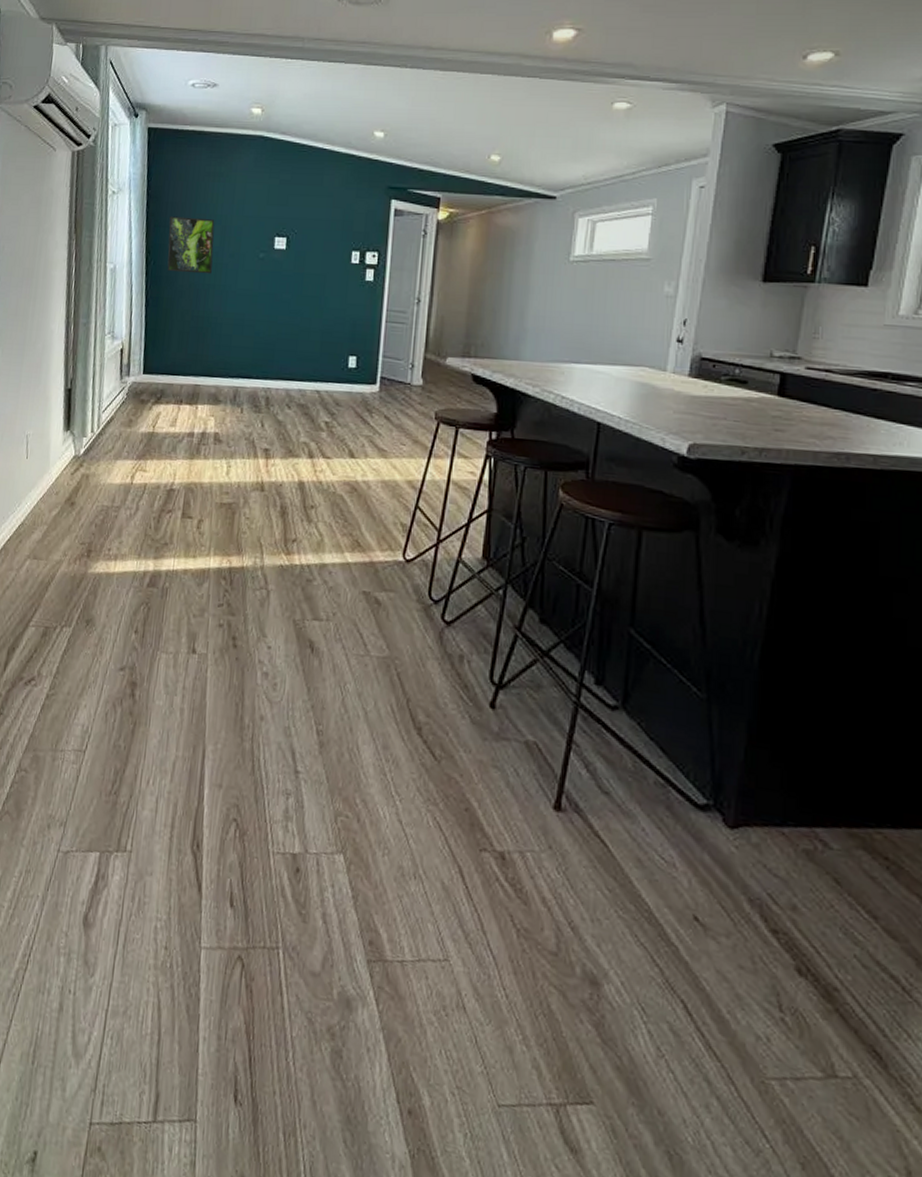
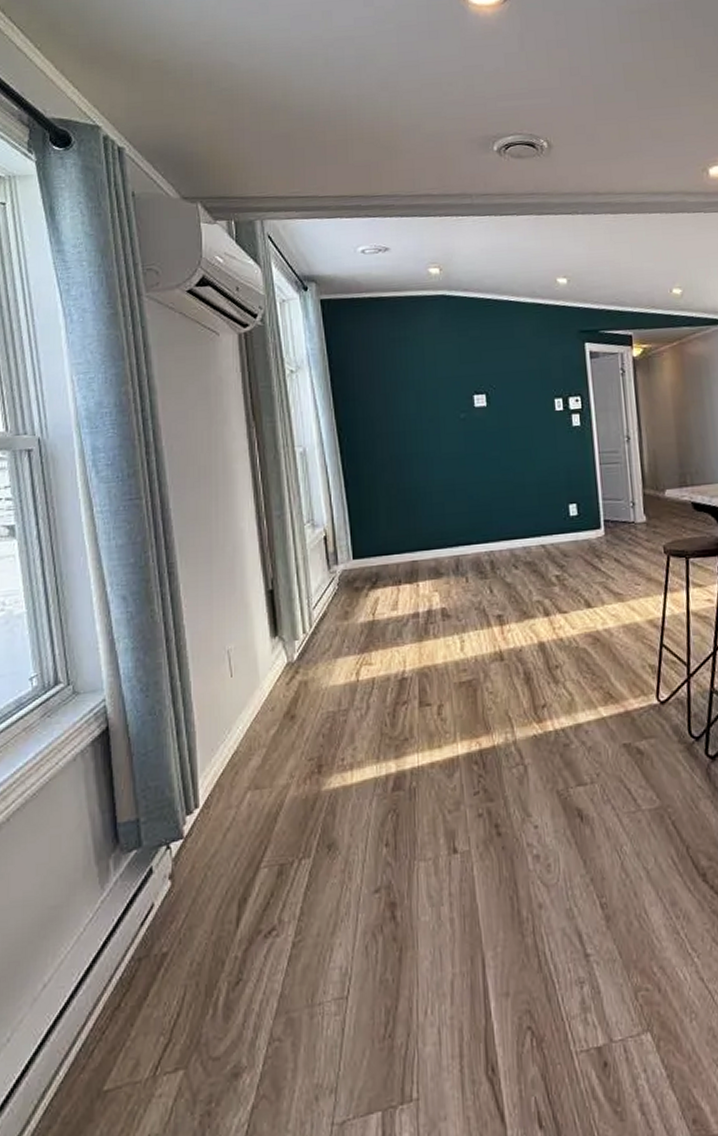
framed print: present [167,216,215,274] -> none [358,386,412,446]

